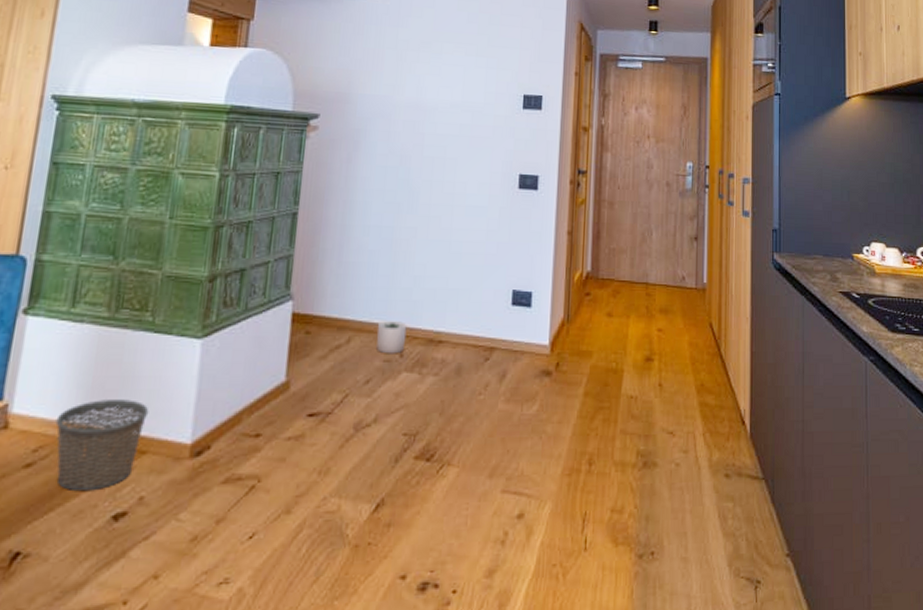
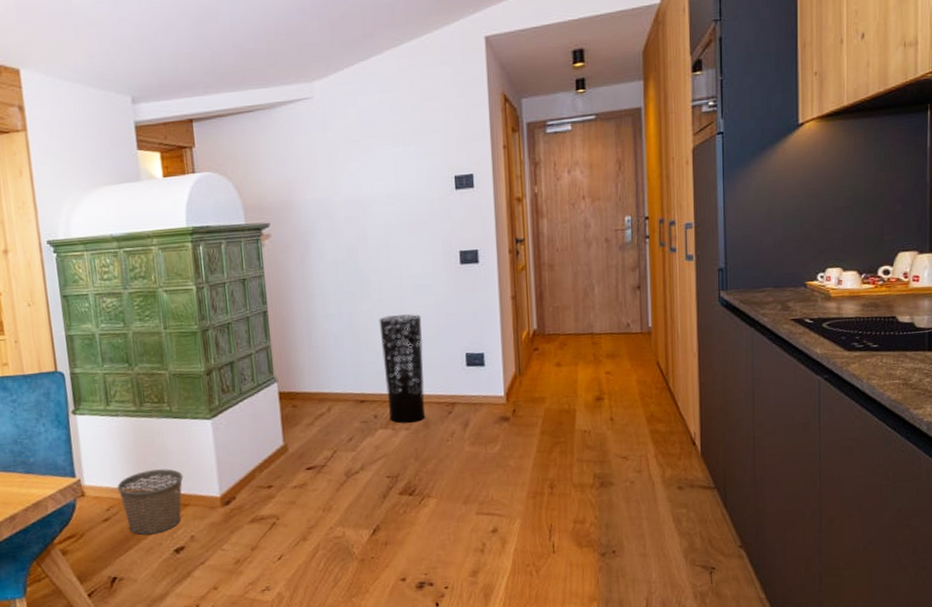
planter: present [376,321,407,354] -> none [352,389,378,417]
umbrella stand: none [418,236,470,367] -> present [379,314,425,423]

